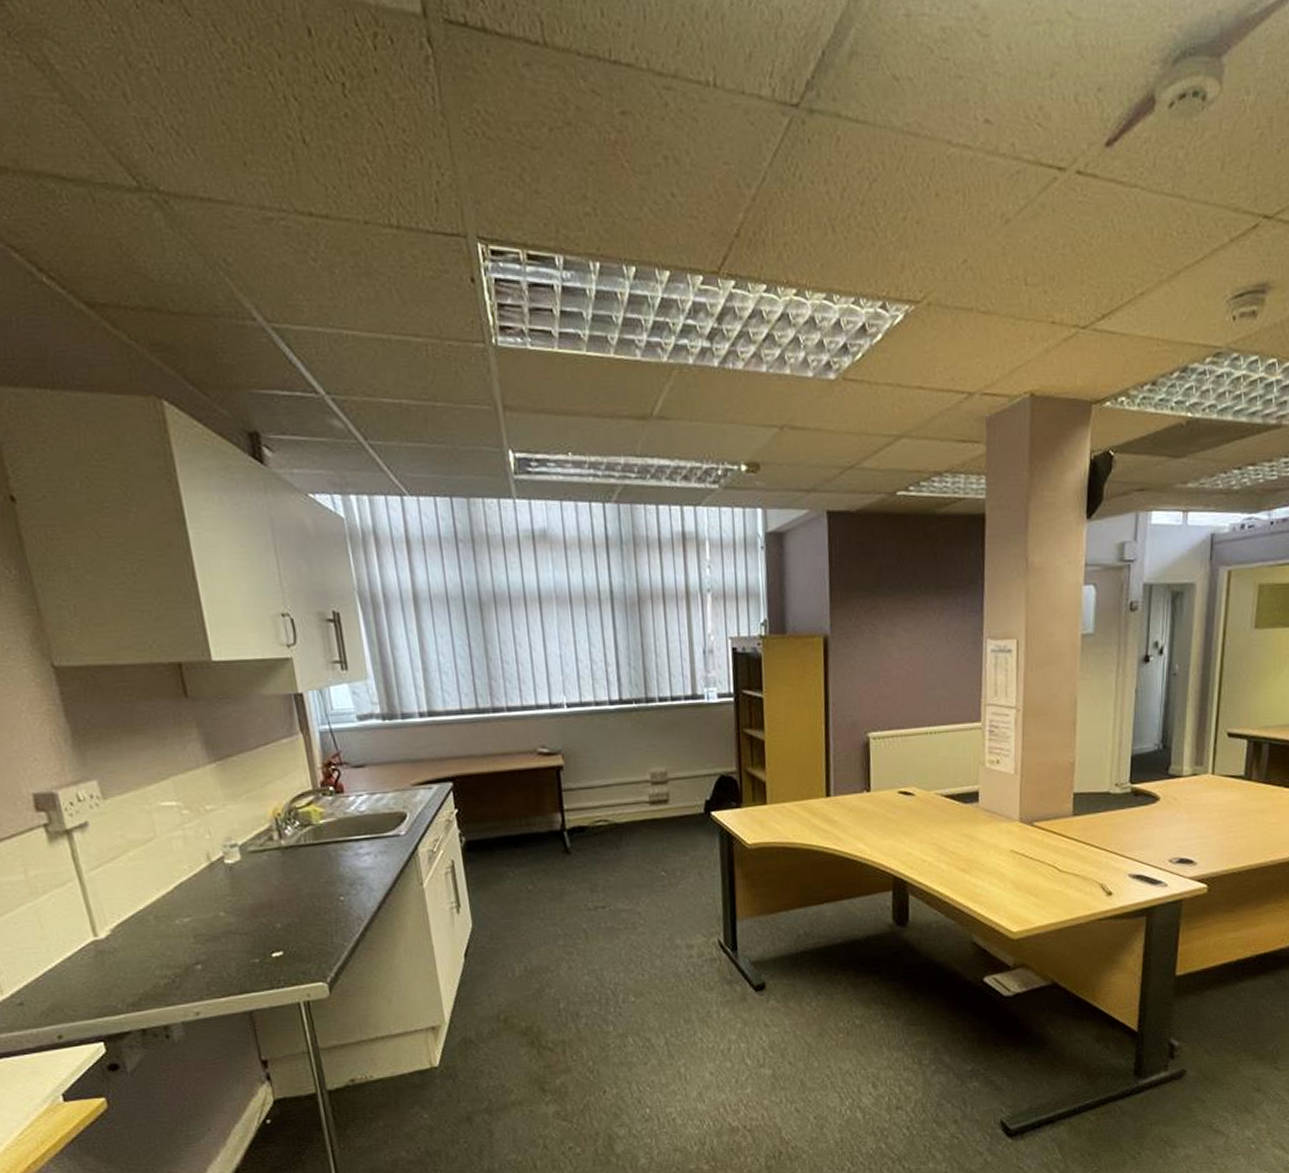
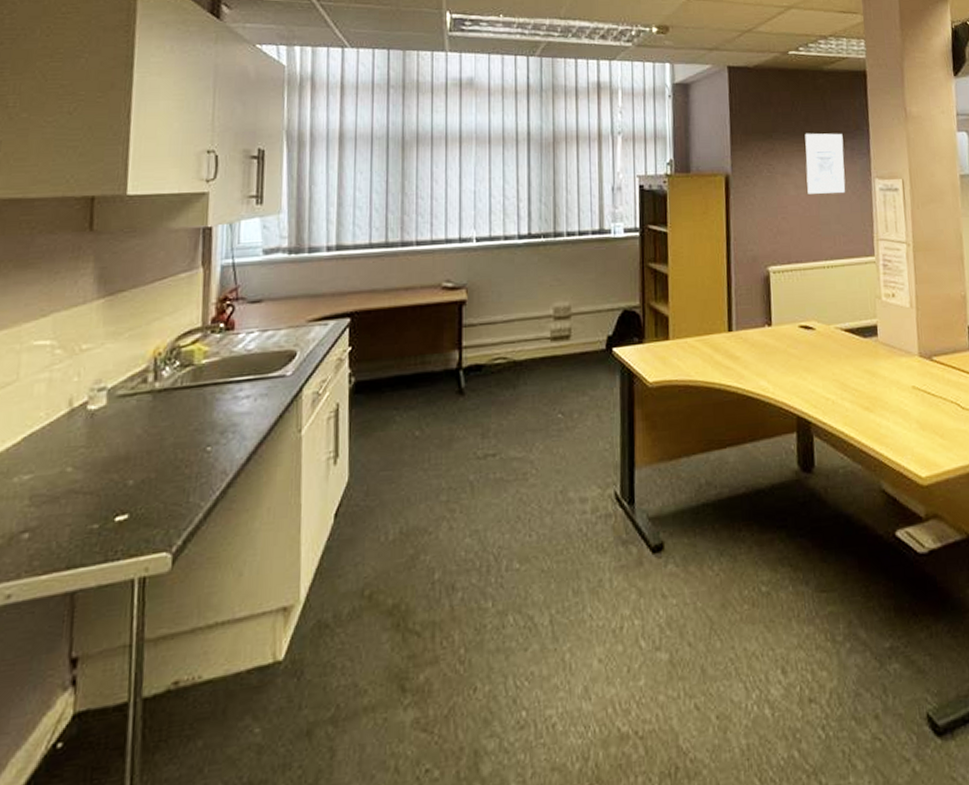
wall art: none [911,588,955,656] -> present [805,133,846,194]

